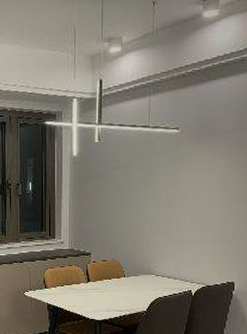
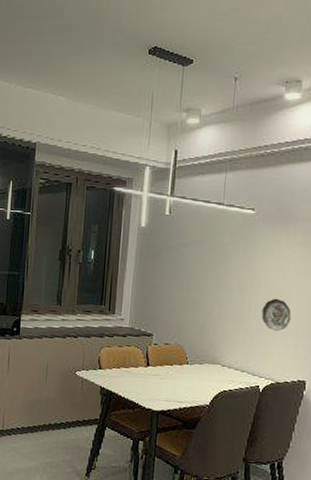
decorative plate: none [190,209,218,240] -> present [261,298,291,332]

